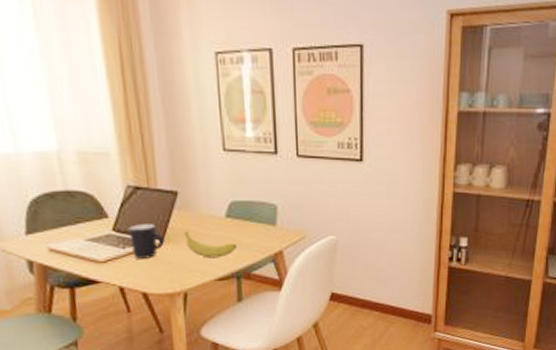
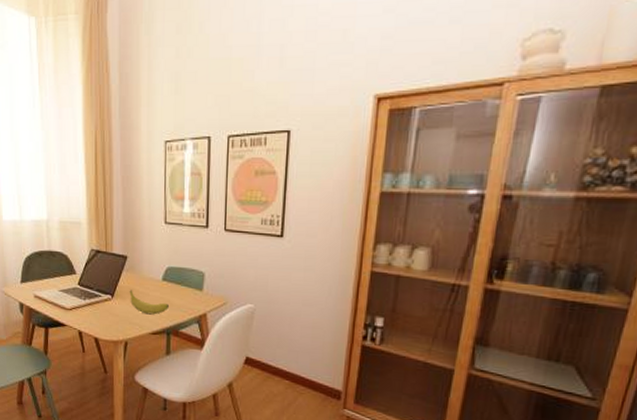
mug: present [129,224,165,259] -> none [89,281,114,310]

